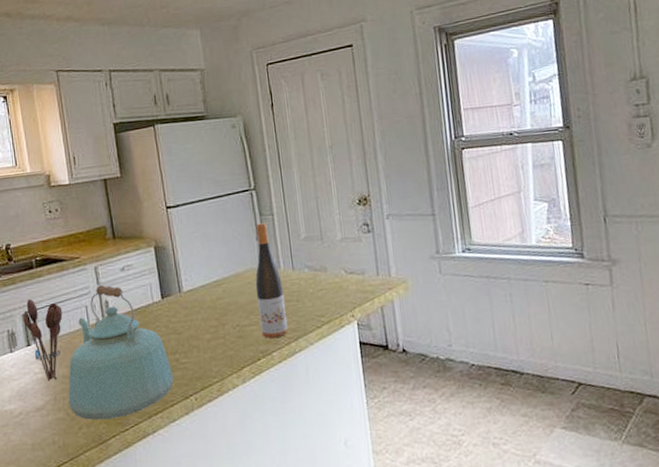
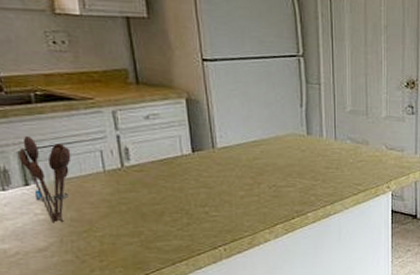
kettle: present [68,285,174,421] -> none [78,131,202,264]
wine bottle: present [255,223,288,338] -> none [295,91,325,200]

